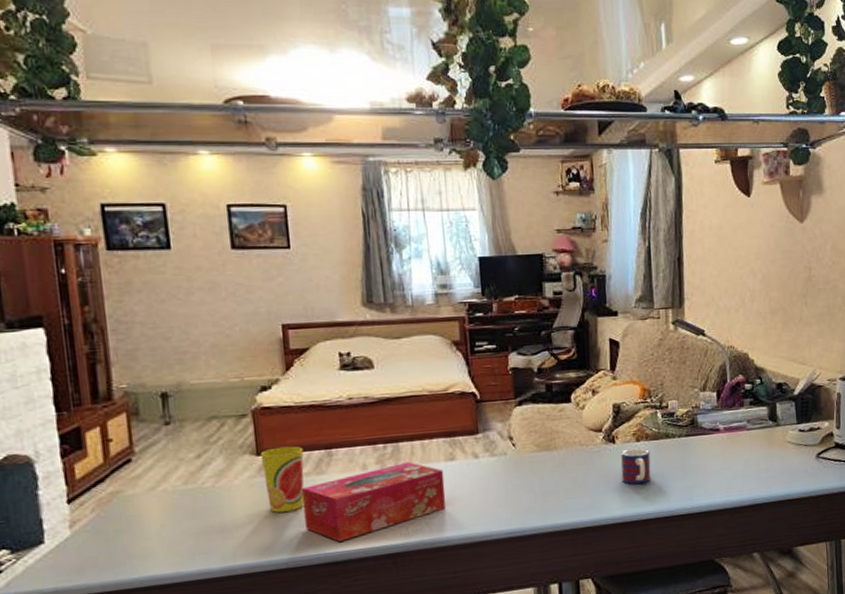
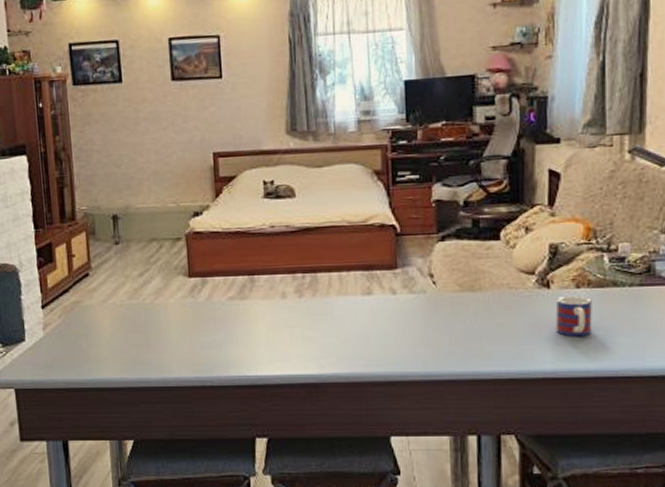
cup: present [260,446,305,513] -> none [191,270,229,332]
tissue box: present [302,462,446,542] -> none [227,293,361,366]

